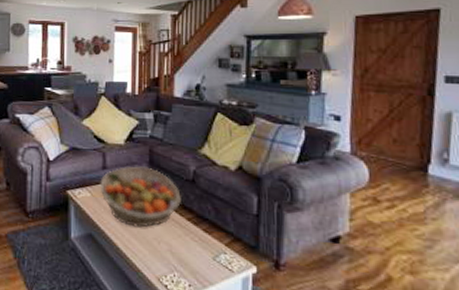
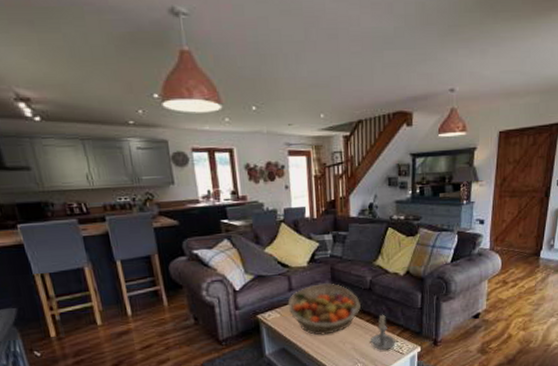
candle: none [190,214,223,262] -> present [370,314,395,351]

